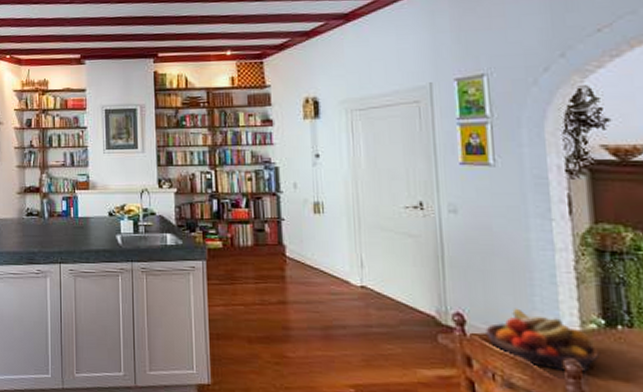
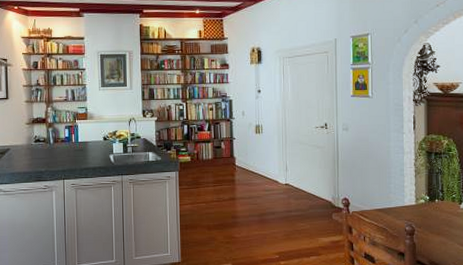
fruit bowl: present [485,308,601,373] -> none [361,192,425,232]

